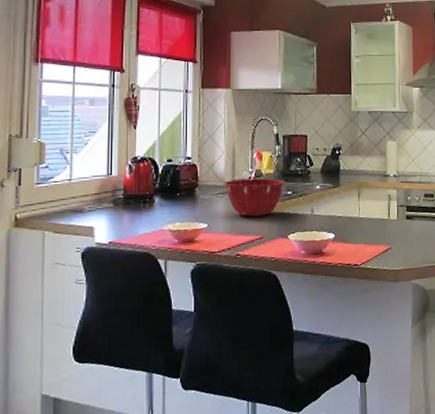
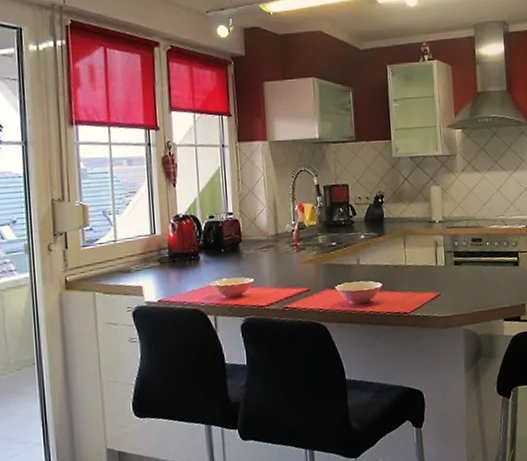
mixing bowl: present [225,178,286,217] -> none [268,230,329,270]

